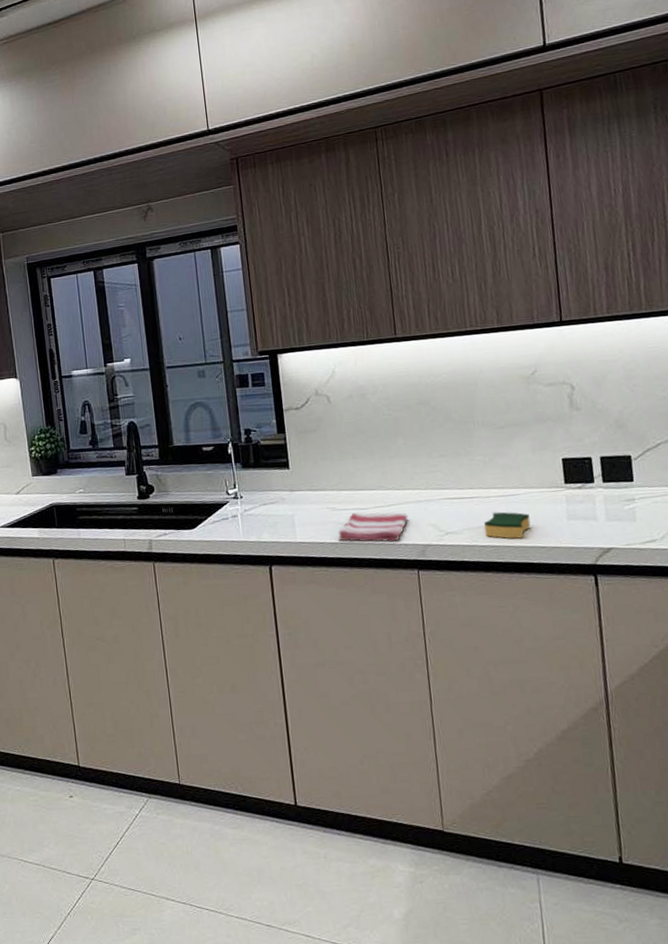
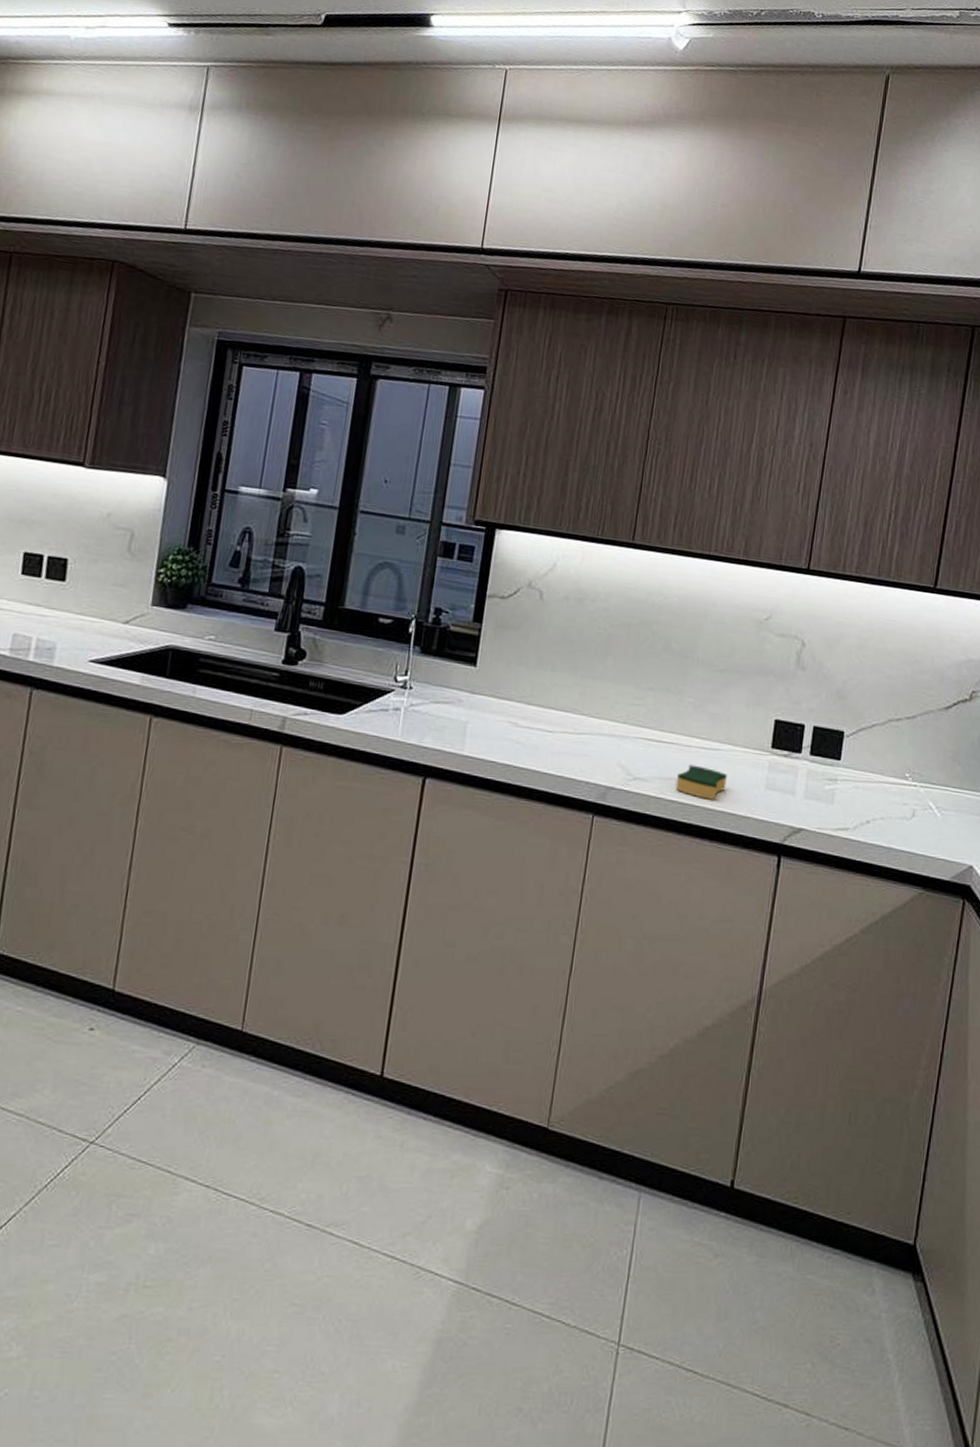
dish towel: present [338,512,408,542] -> none [512,733,597,776]

